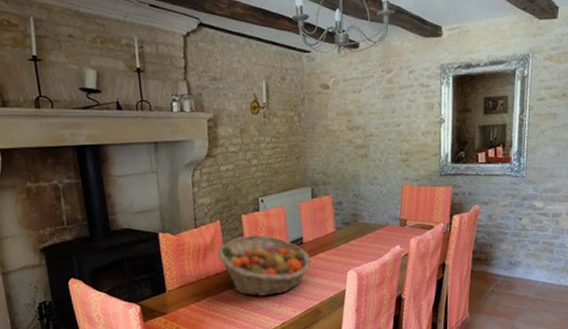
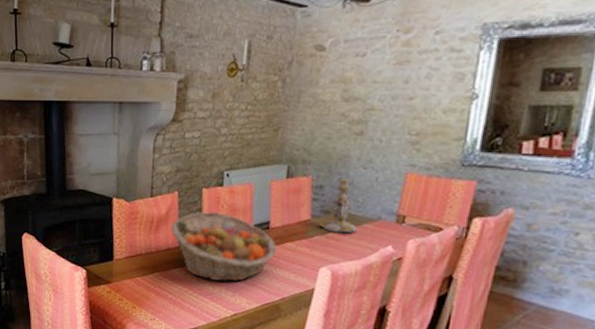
candlestick: none [343,193,372,240] -> present [319,178,357,234]

